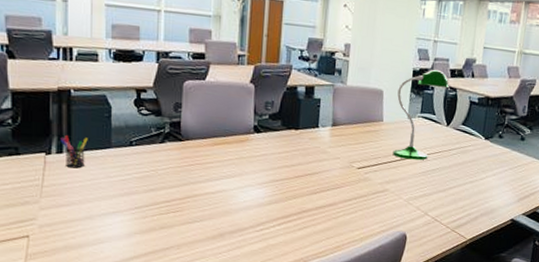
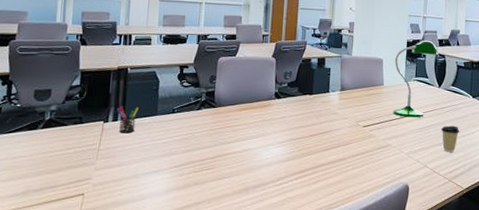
coffee cup: none [446,170,468,200] -> present [441,125,460,153]

